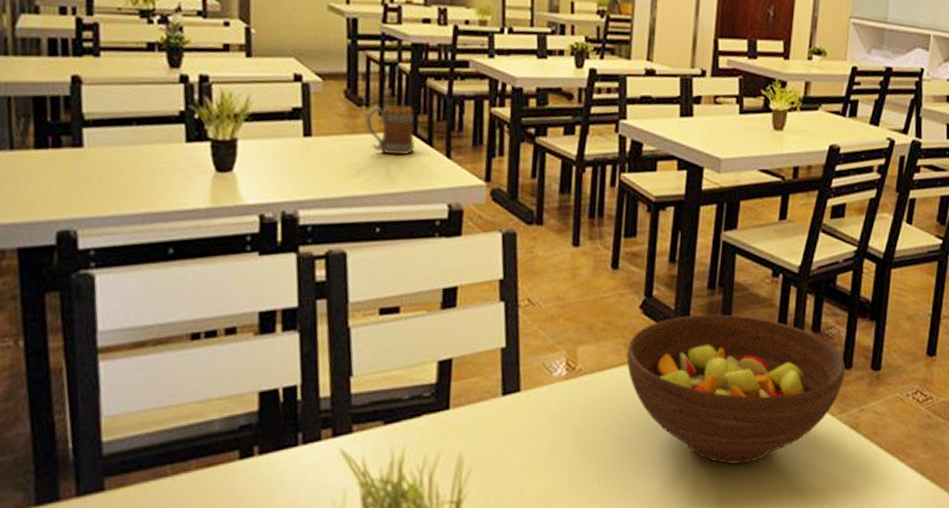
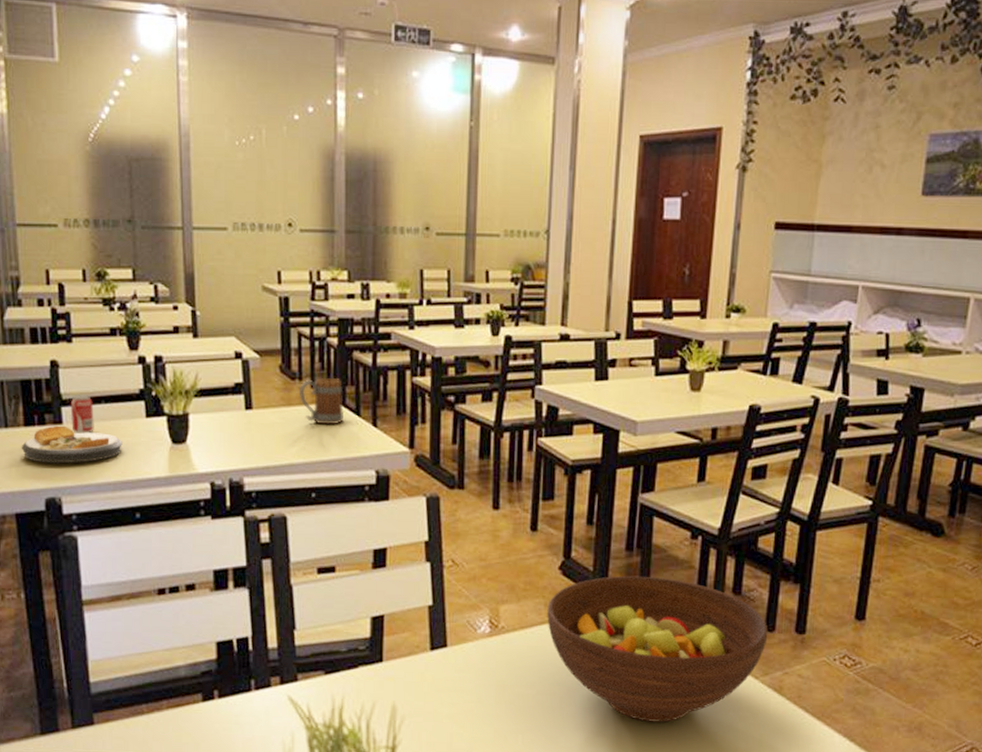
plate: none [29,148,156,192] -> present [21,425,122,464]
beverage can: none [93,115,123,159] -> present [70,395,94,434]

